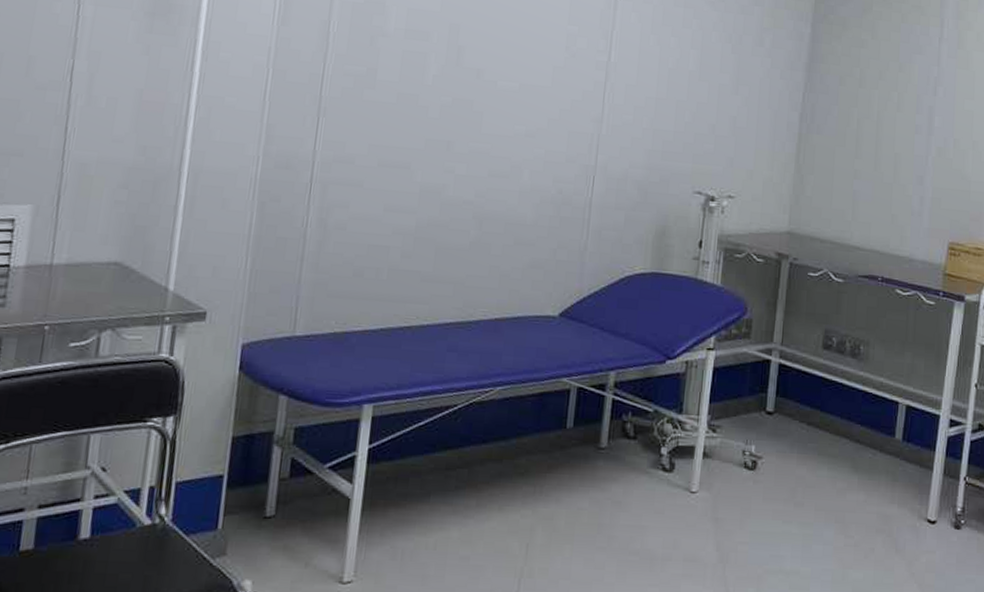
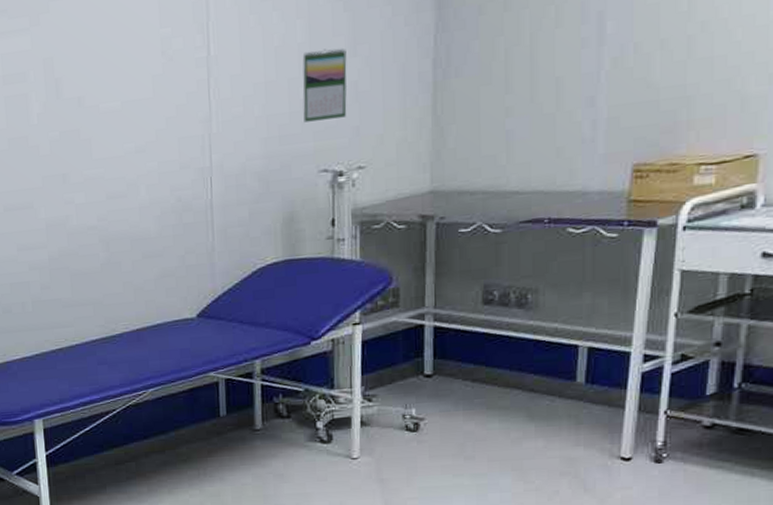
calendar: none [686,79,730,147] -> present [302,48,347,123]

